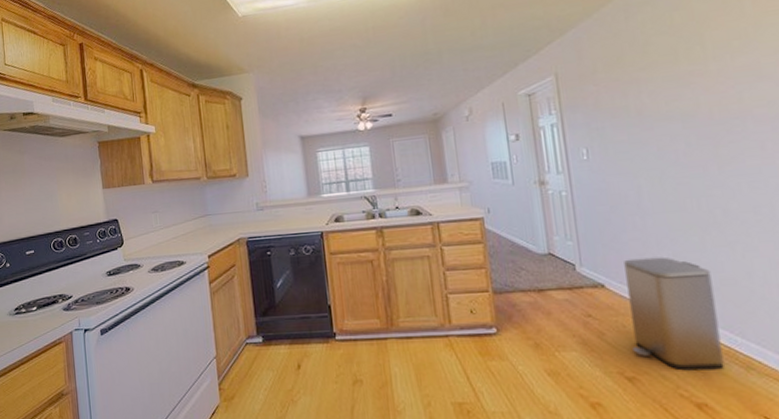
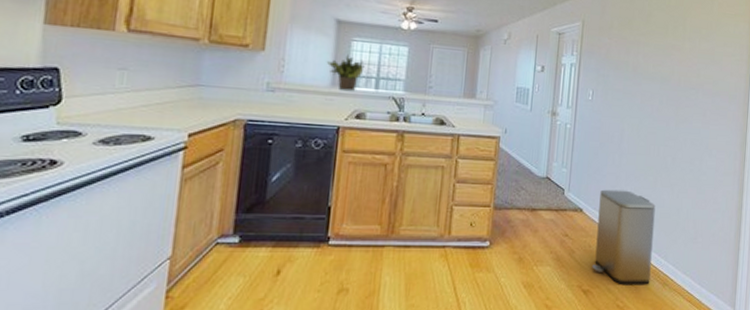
potted plant: none [300,165,333,200] -> present [327,54,365,92]

